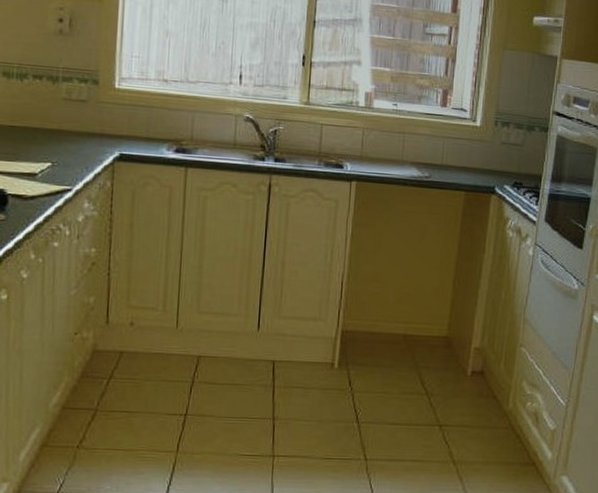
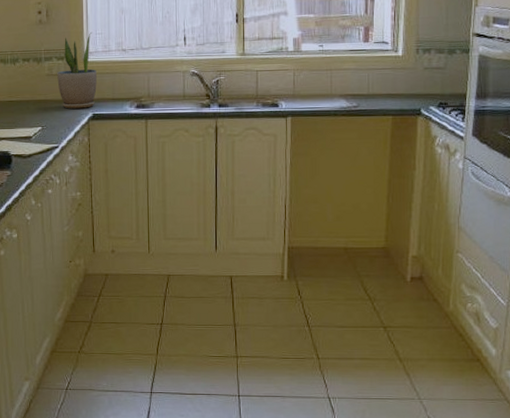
potted plant: none [77,54,129,146] -> present [57,33,97,109]

